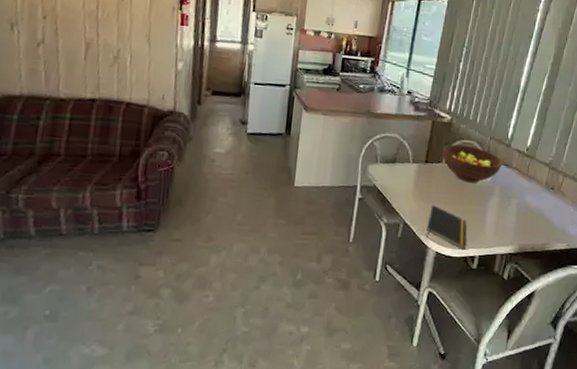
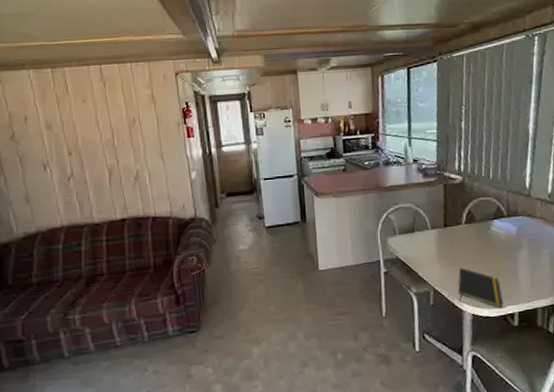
fruit bowl: present [442,144,503,183] -> none [460,202,525,240]

